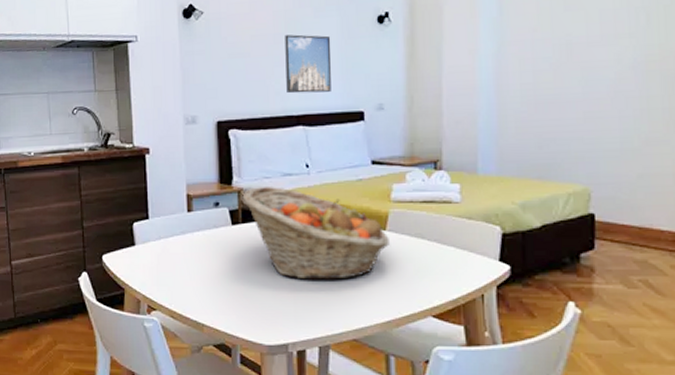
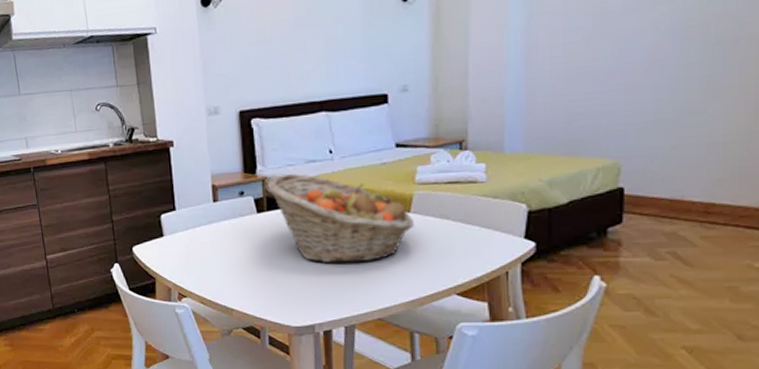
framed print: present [285,34,332,94] -> none [306,17,354,79]

